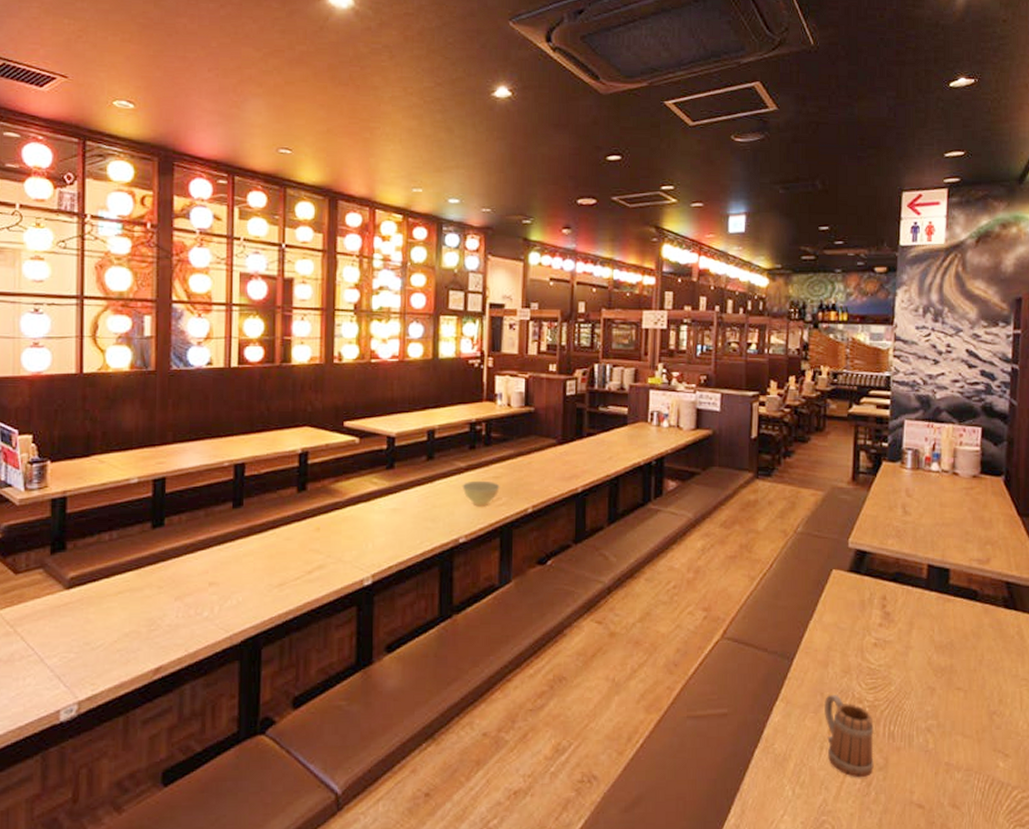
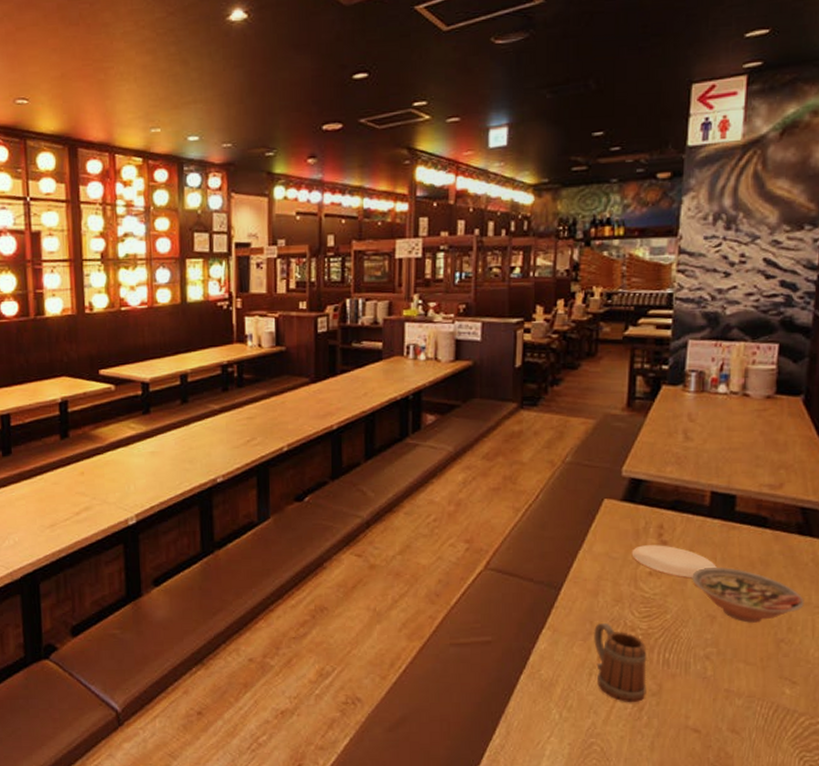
bowl: present [462,480,500,507] -> none [217,421,255,447]
plate: none [858,616,934,650] -> present [631,545,717,579]
soup bowl: none [913,638,1012,695] -> present [692,566,804,623]

